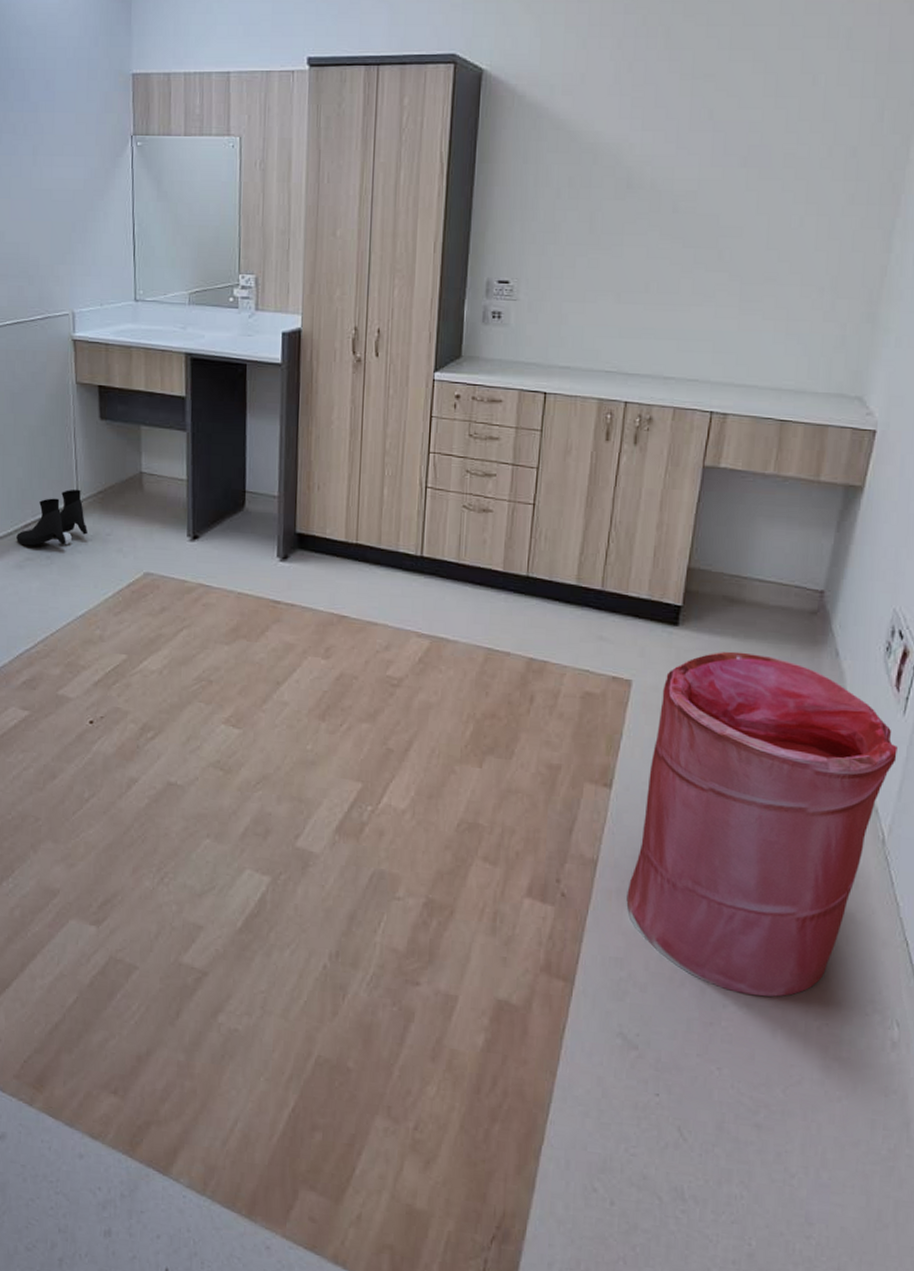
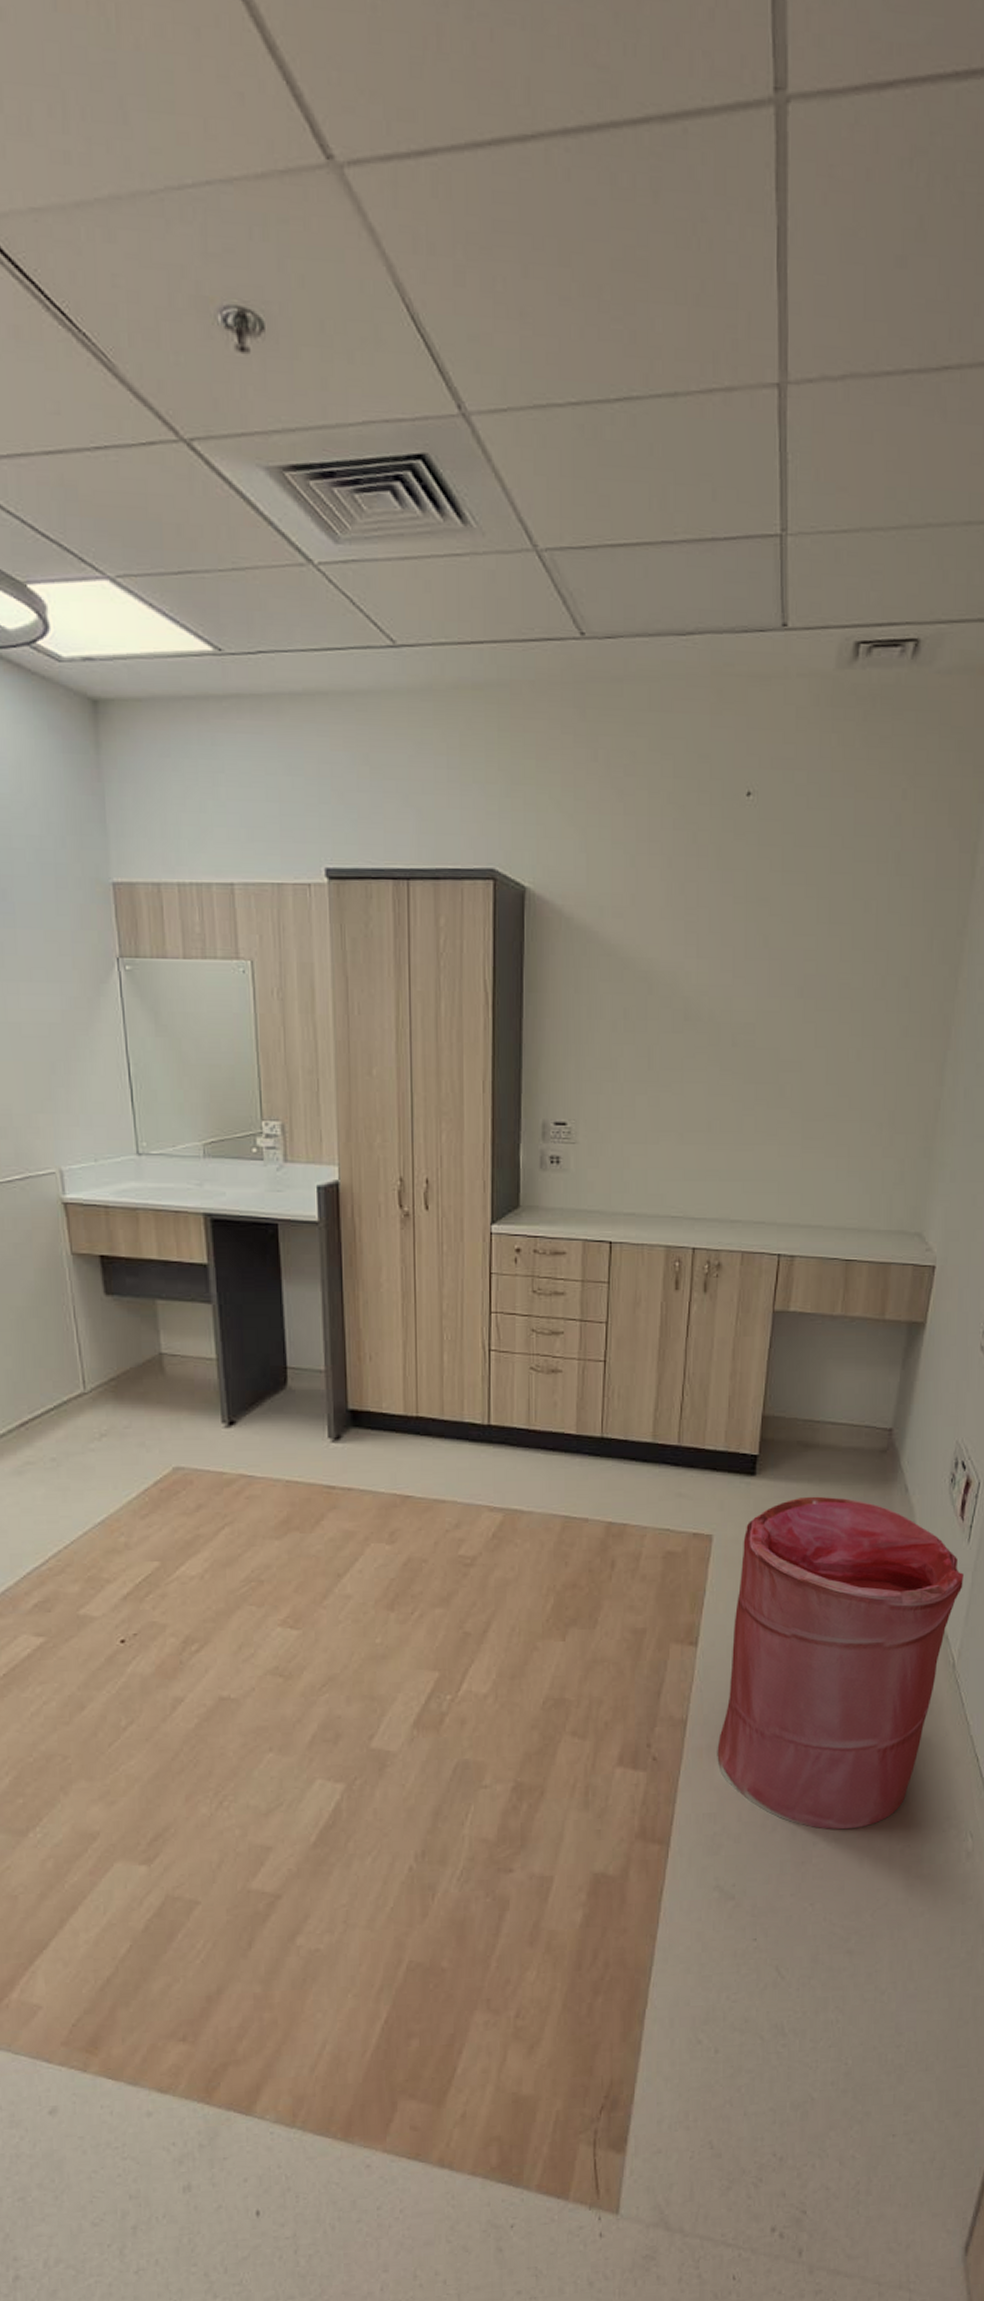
boots: present [16,489,87,546] -> none [11,1377,100,1448]

